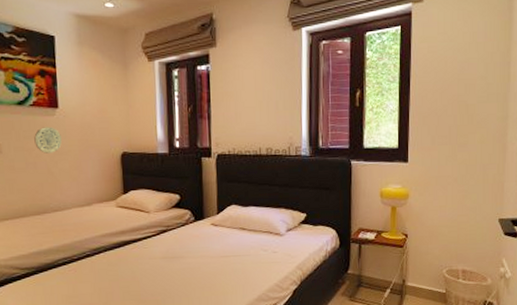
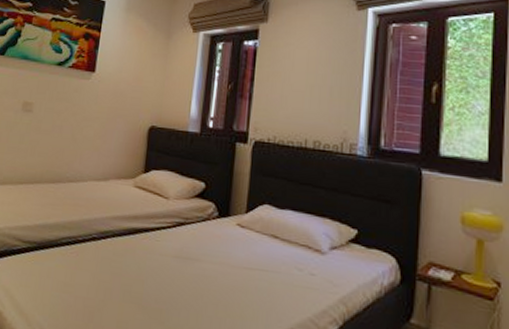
decorative plate: present [34,127,62,153] -> none [65,90,92,118]

